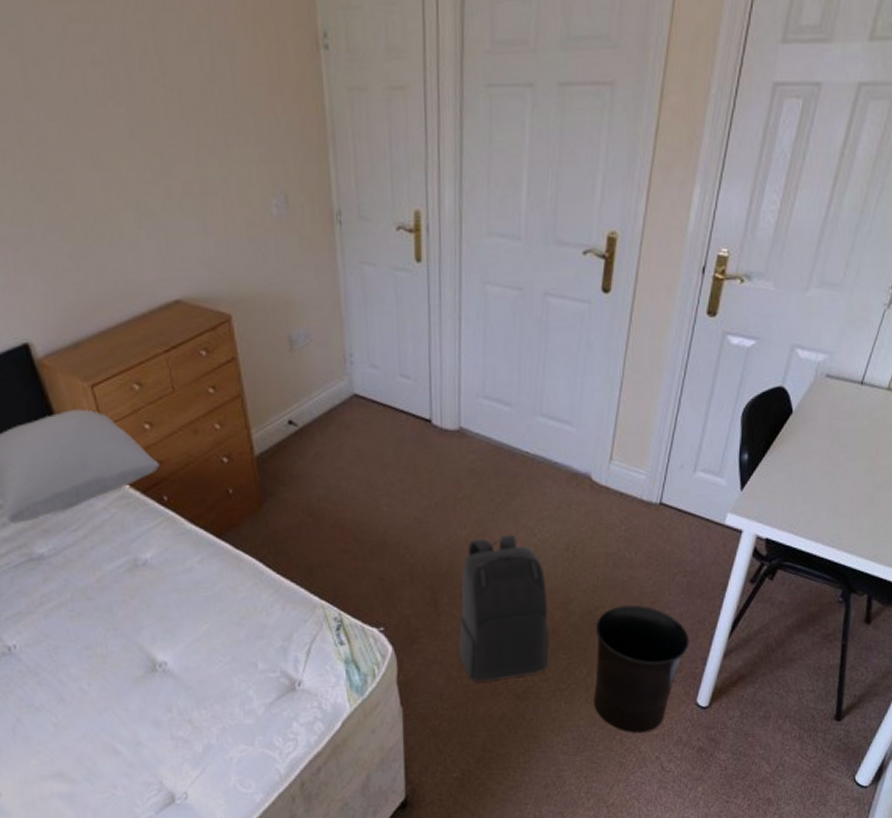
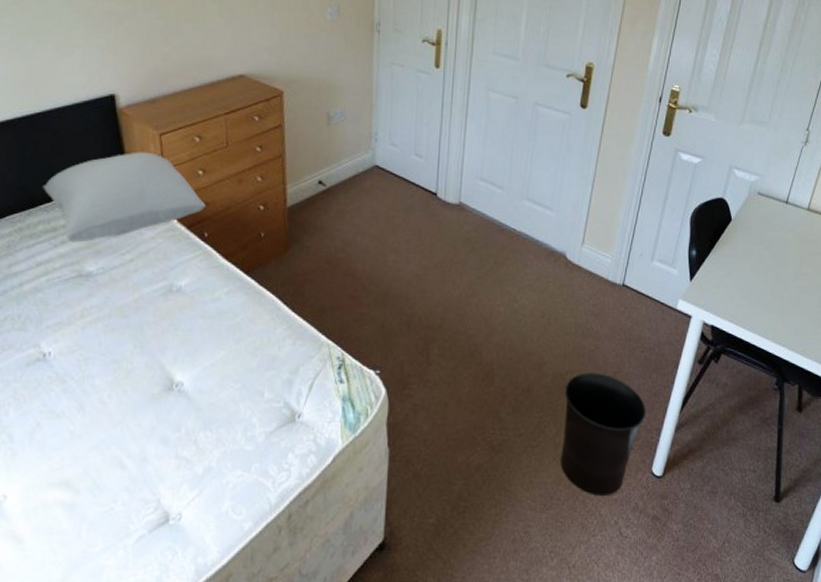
backpack: present [459,534,549,682] -> none [444,298,525,431]

